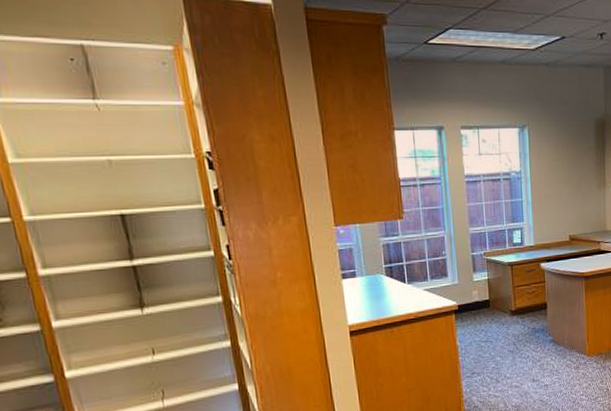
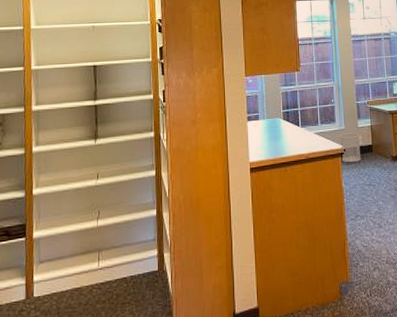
wastebasket: none [452,287,478,320] -> present [339,132,361,163]

